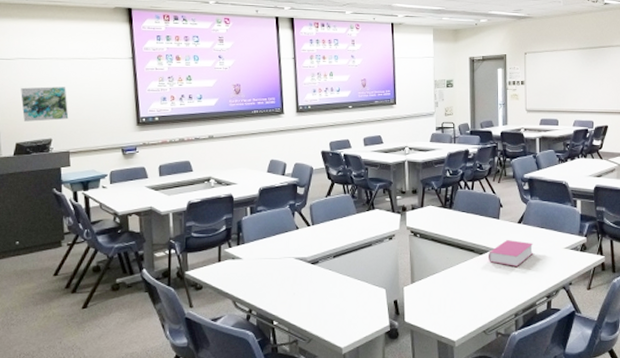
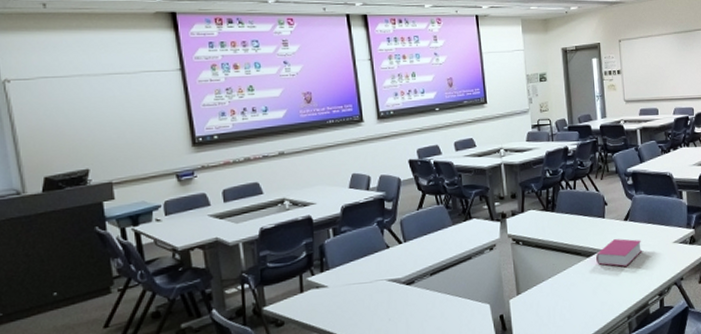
wall art: present [21,86,69,122] -> none [45,108,108,151]

